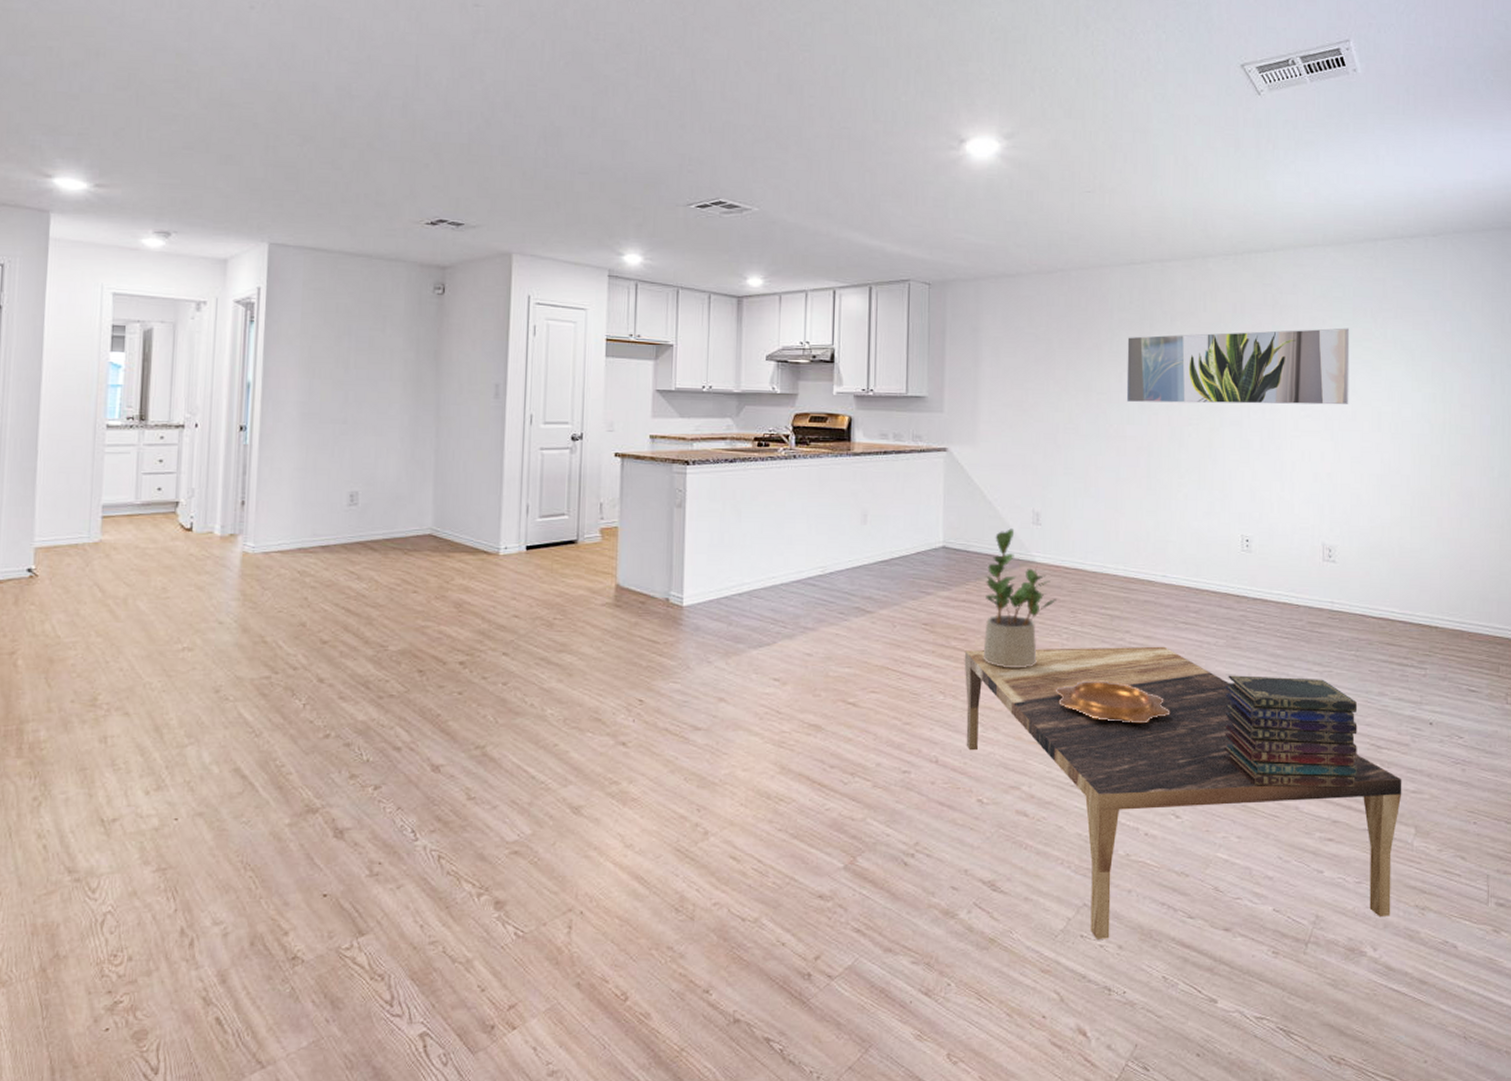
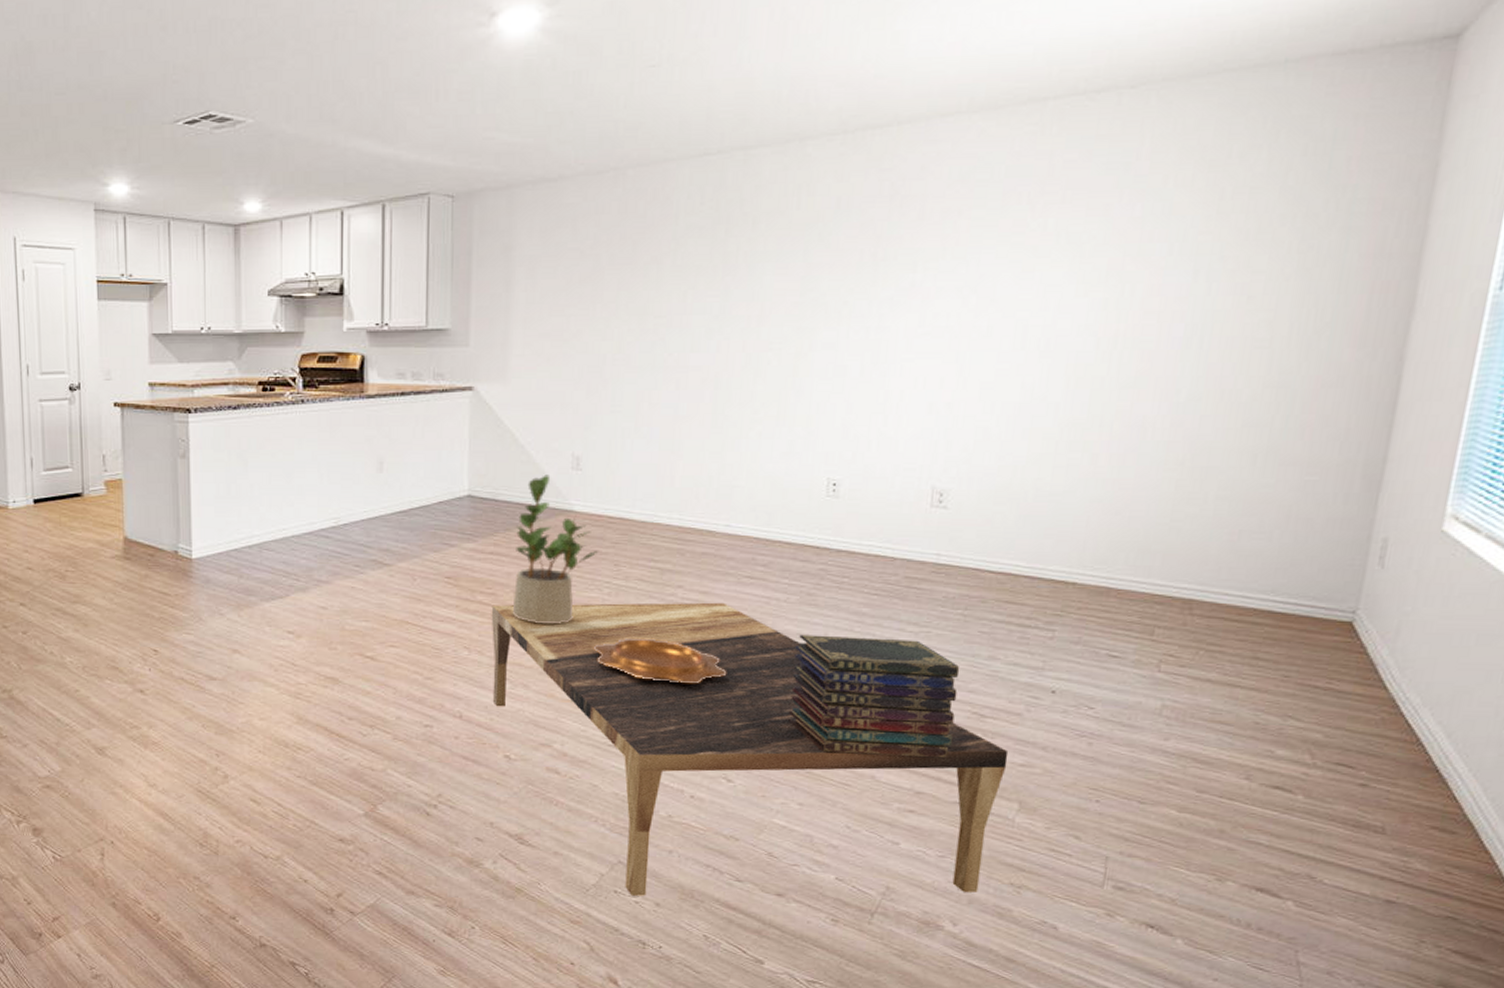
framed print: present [1126,328,1350,405] -> none [690,219,995,326]

